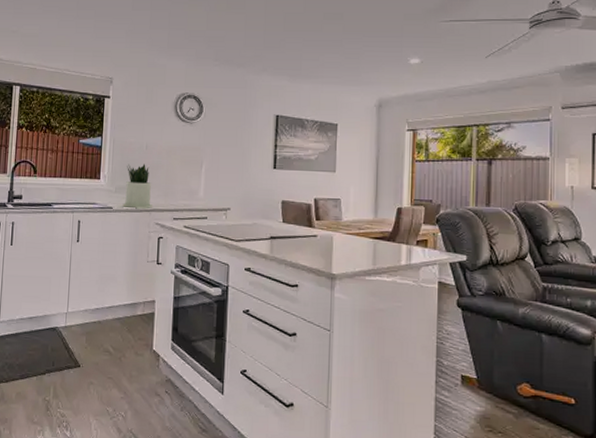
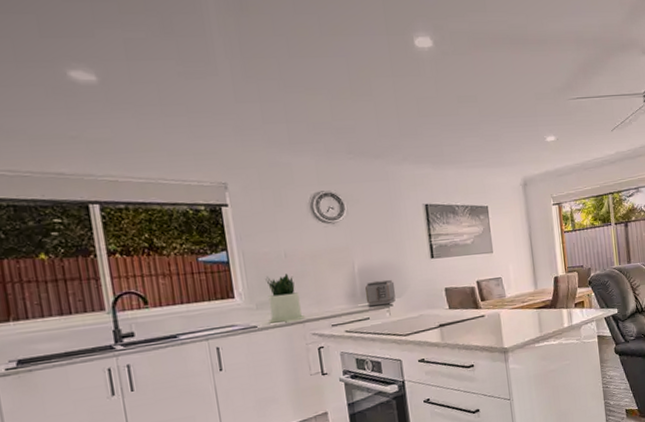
toaster: none [207,182,236,209] -> present [364,279,396,307]

